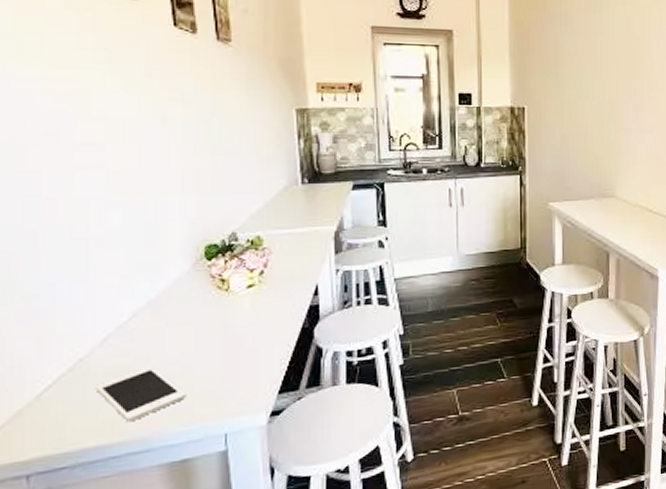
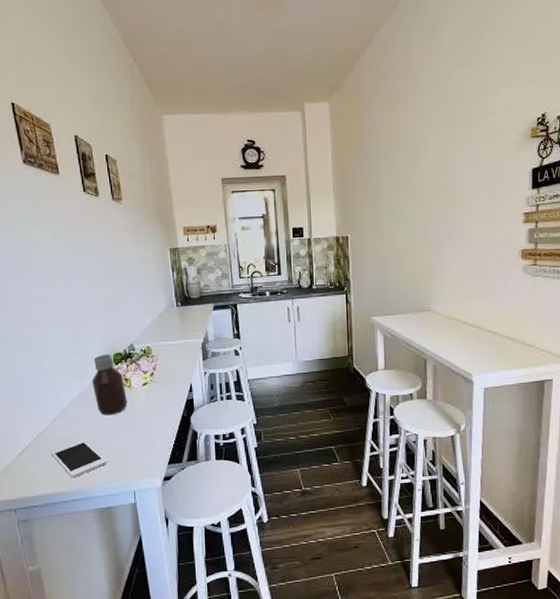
bottle: none [169,245,222,331] -> present [92,353,127,415]

